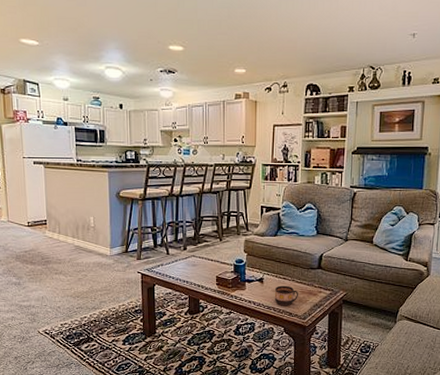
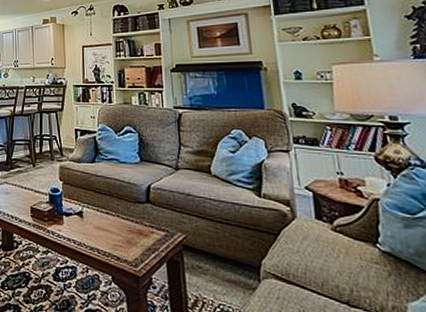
cup: present [274,285,298,306] -> none [97,221,126,248]

